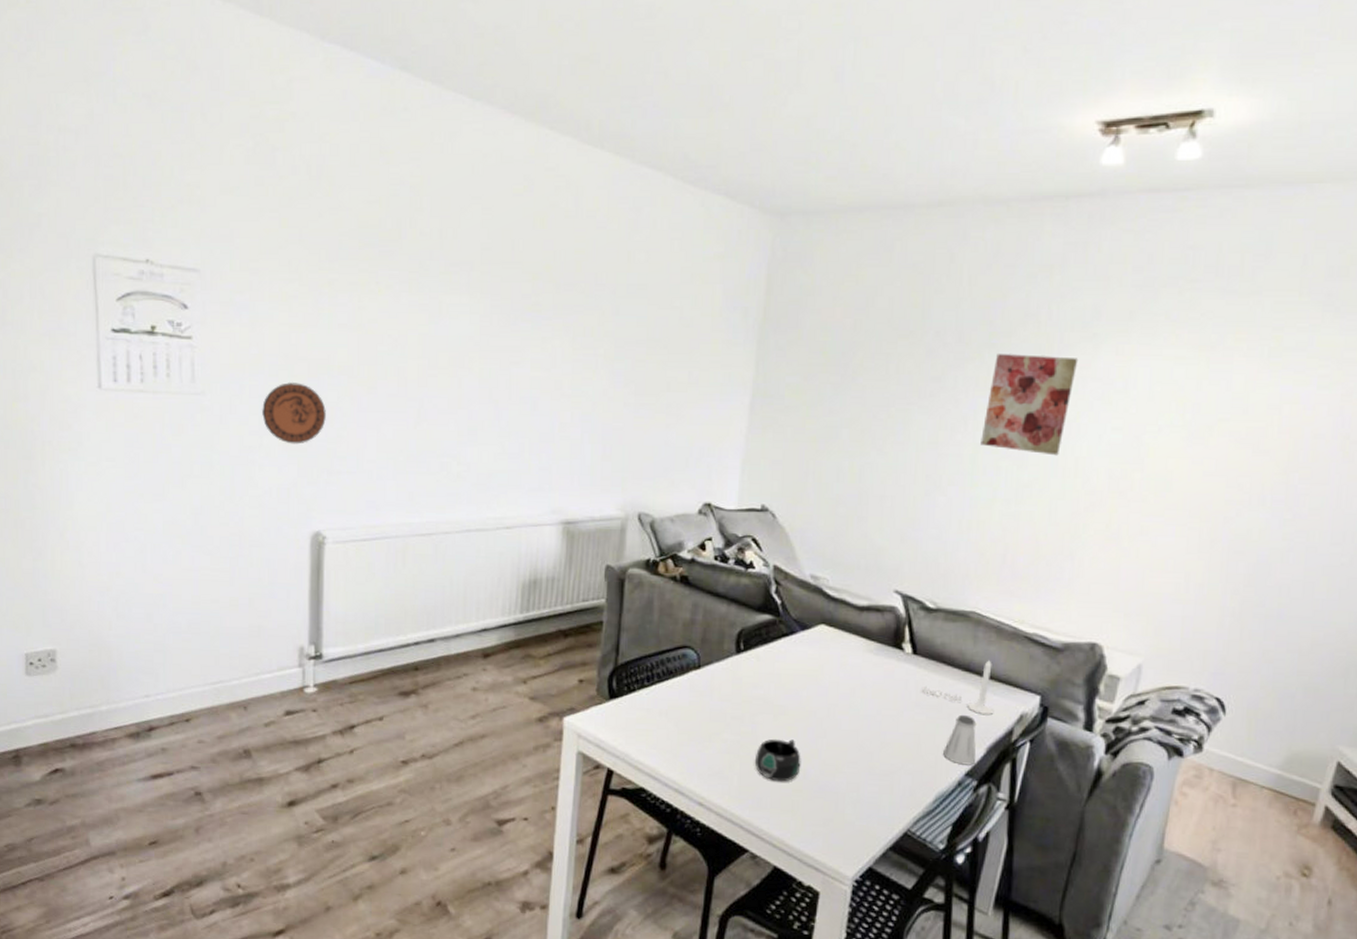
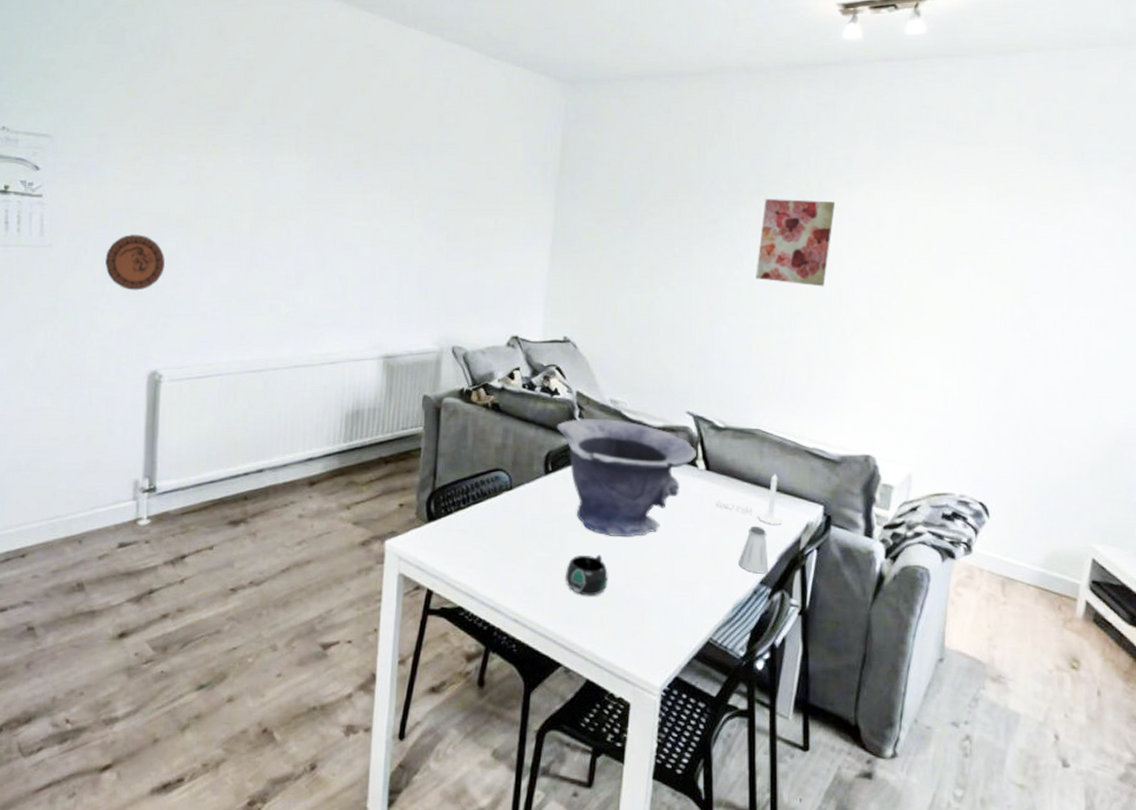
decorative bowl: none [750,595,903,723] -> present [557,418,696,538]

